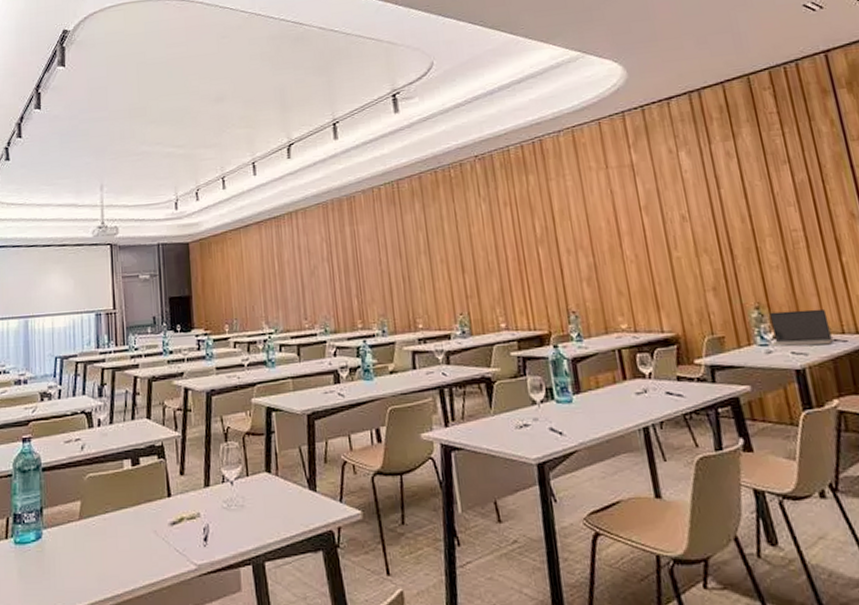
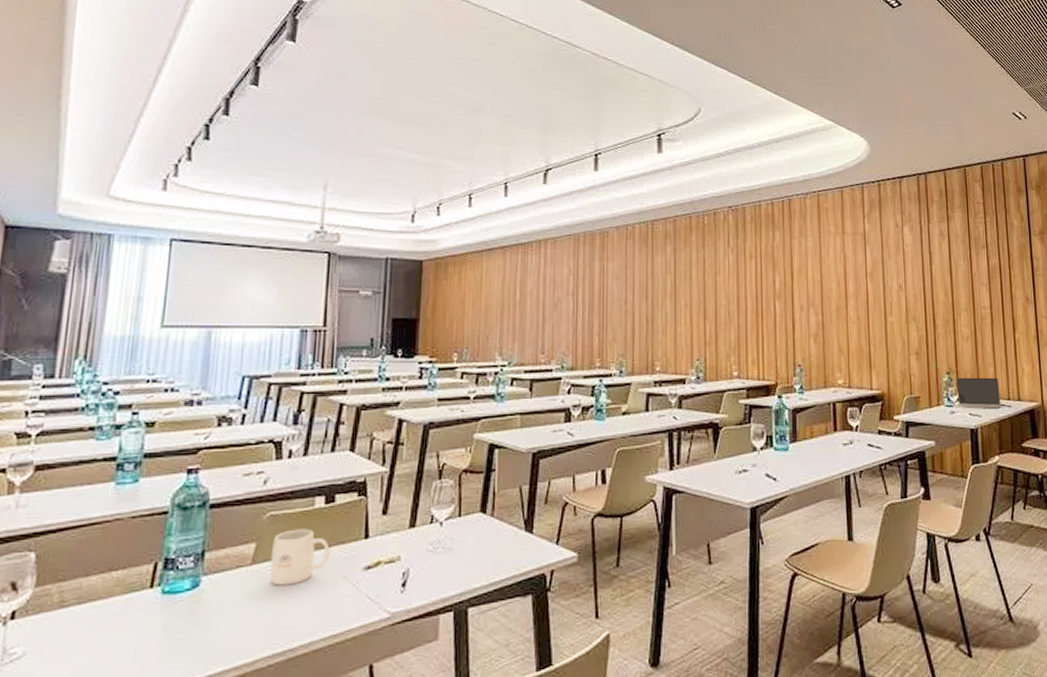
mug: none [93,488,140,539] -> present [269,528,330,586]

